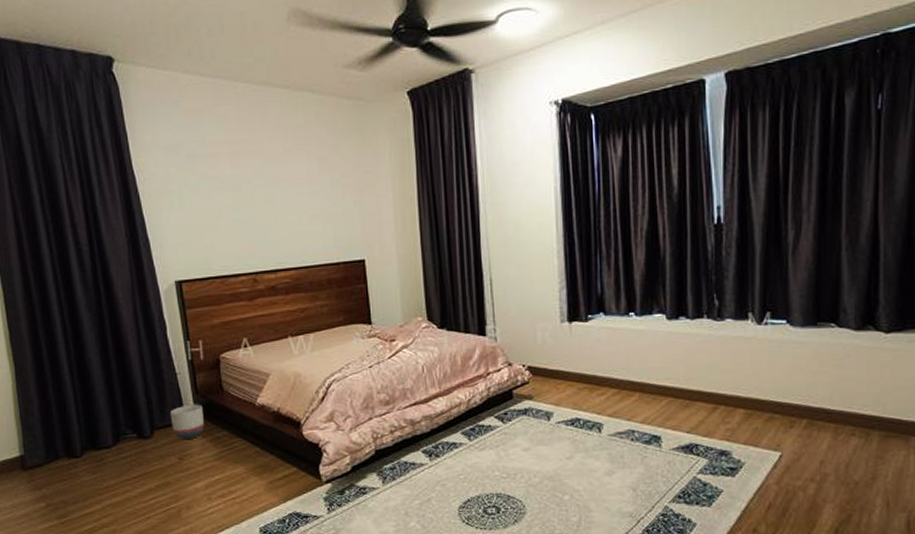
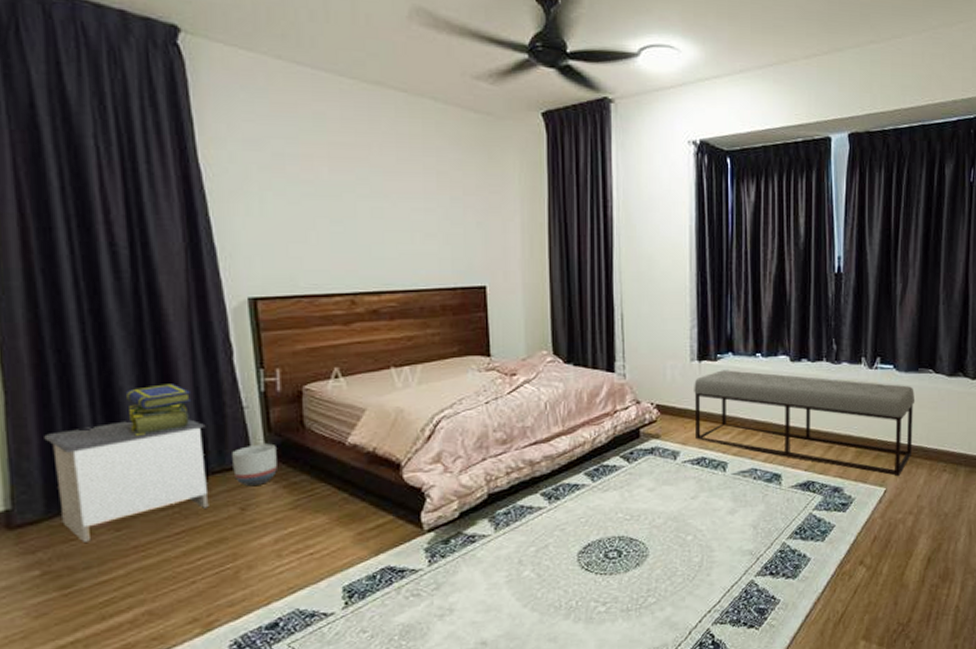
nightstand: none [41,384,156,482] -> present [44,419,209,542]
stack of books: none [93,355,139,399] -> present [125,384,192,437]
bench: none [565,330,815,441] -> present [694,370,916,477]

